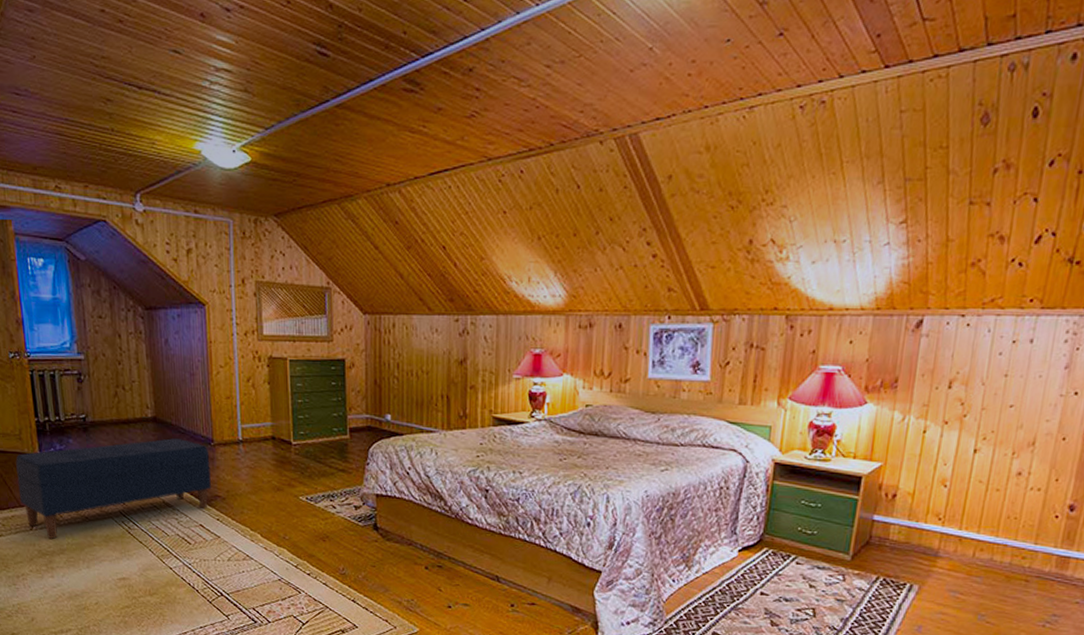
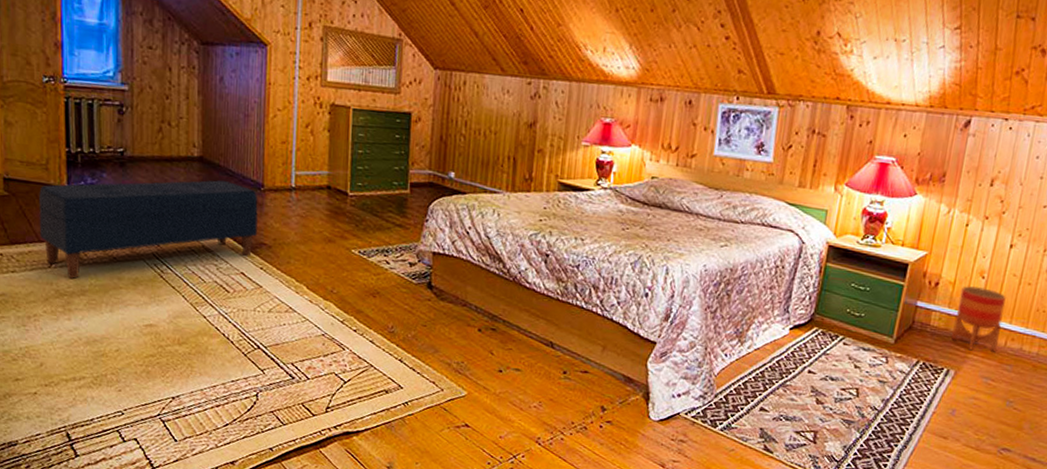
planter: none [912,496,972,564] -> present [950,286,1006,352]

